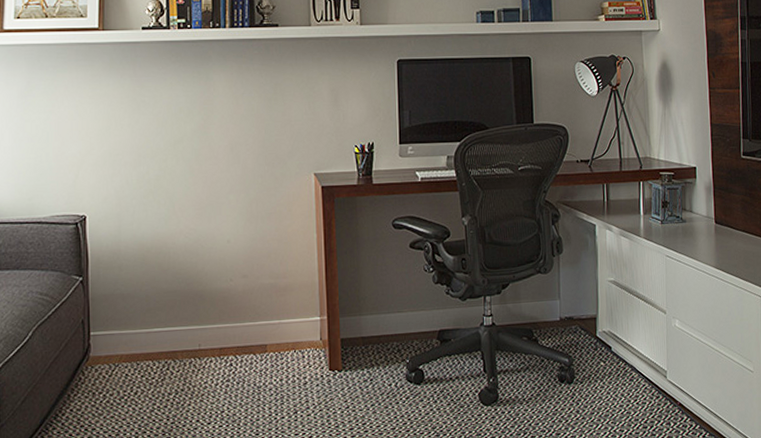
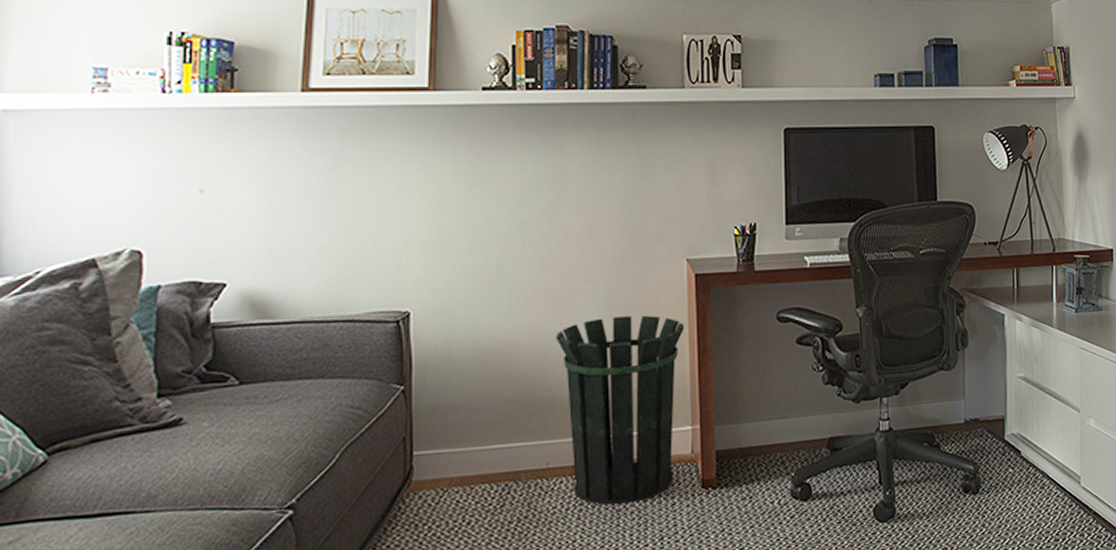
waste bin: none [205,221,313,383] -> present [556,315,685,506]

